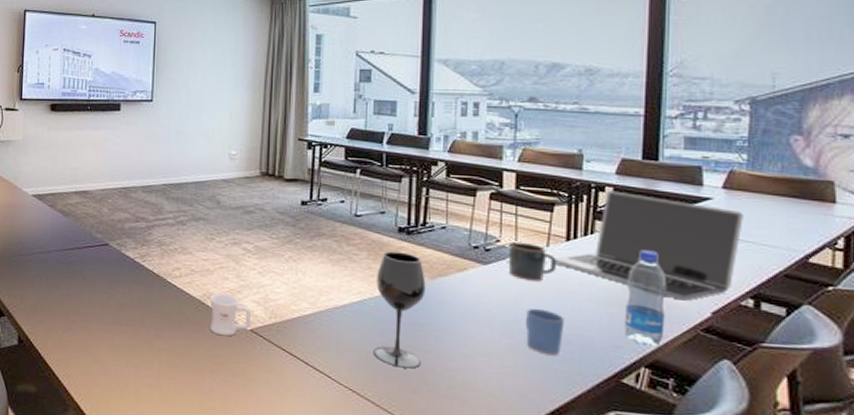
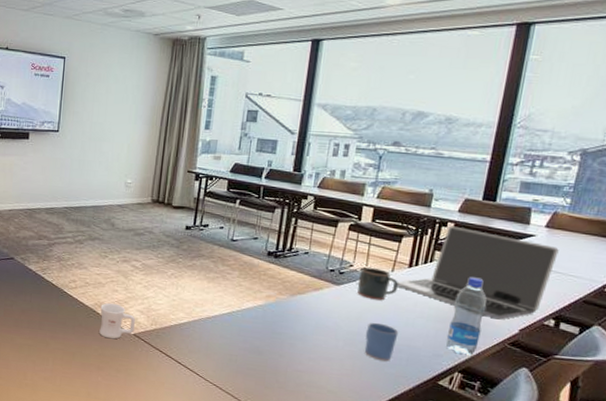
wineglass: present [373,251,426,369] -> none [236,271,287,369]

